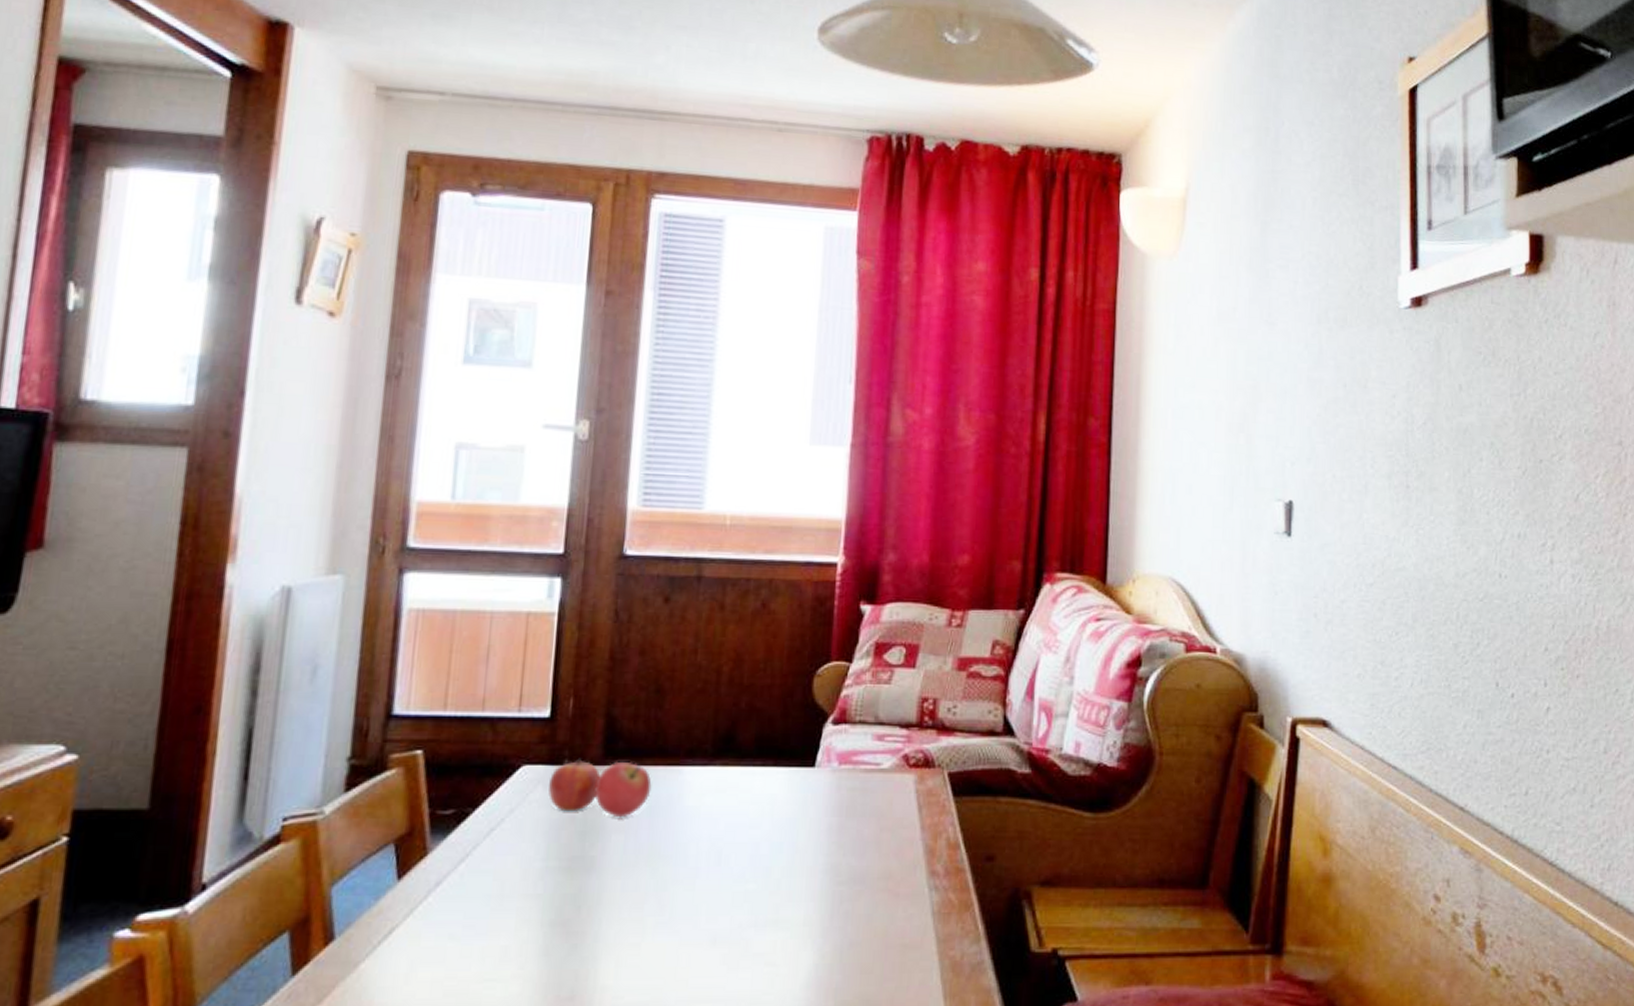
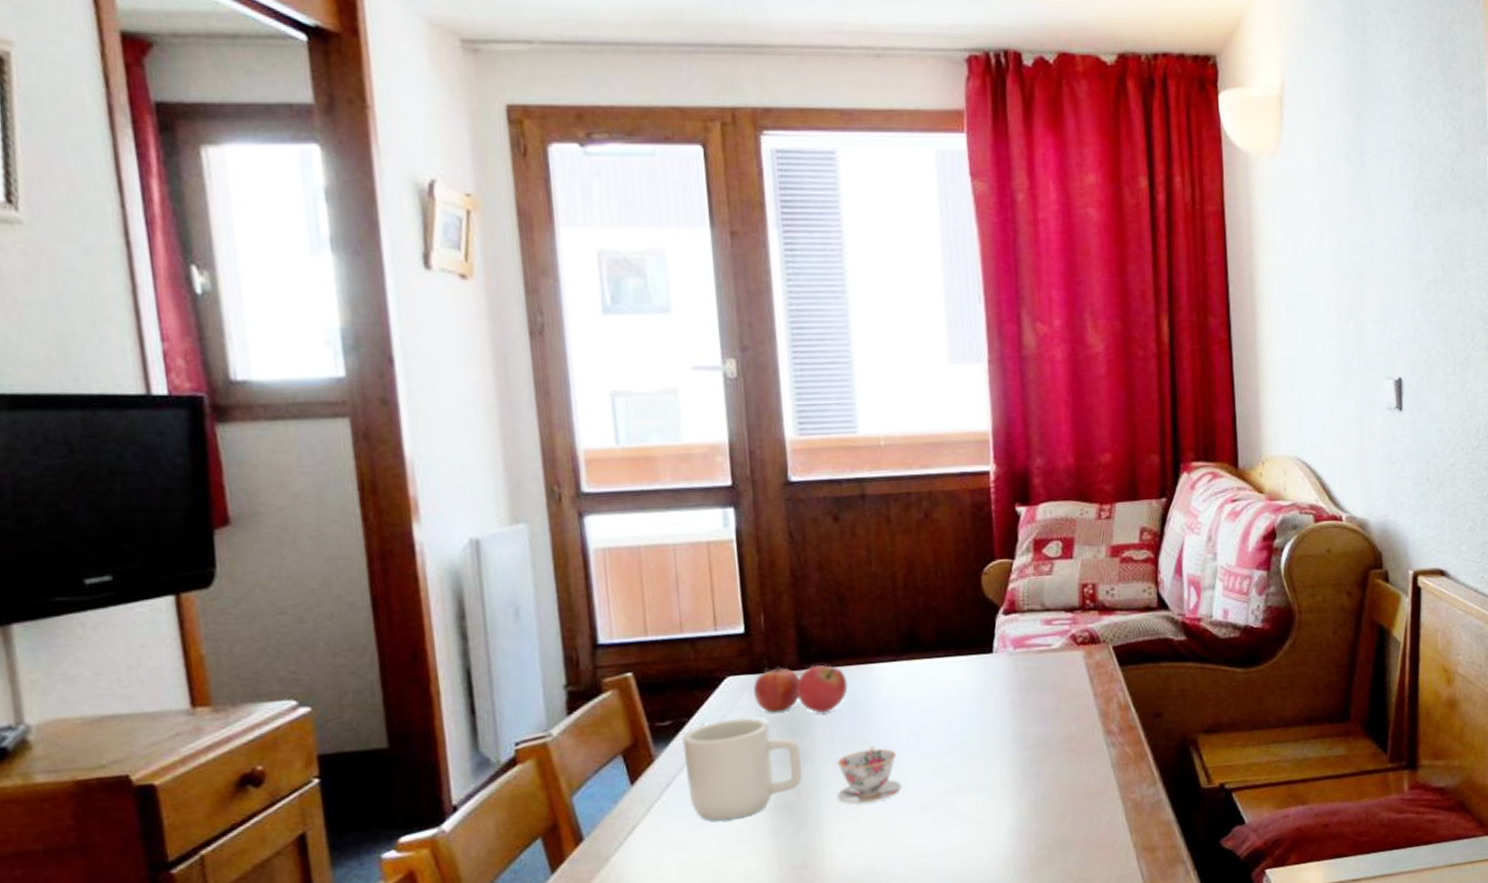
mug: none [458,815,588,932] -> present [682,718,802,821]
teacup: none [620,862,694,928] -> present [836,746,902,804]

